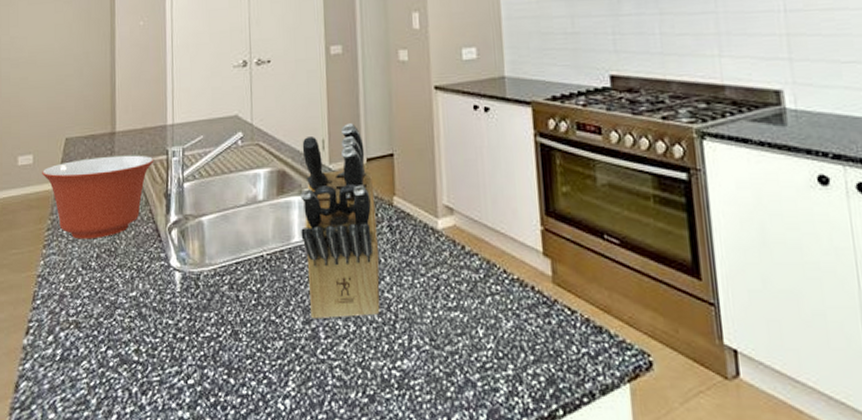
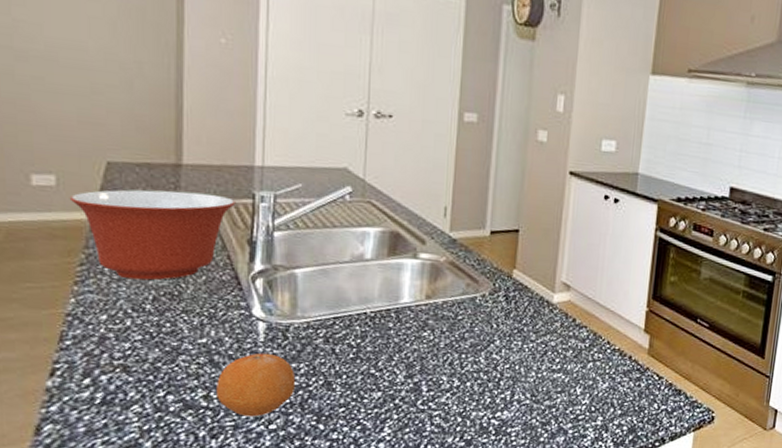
fruit: none [145,303,208,371] -> present [217,353,296,417]
knife block: present [300,123,380,320] -> none [411,194,495,375]

